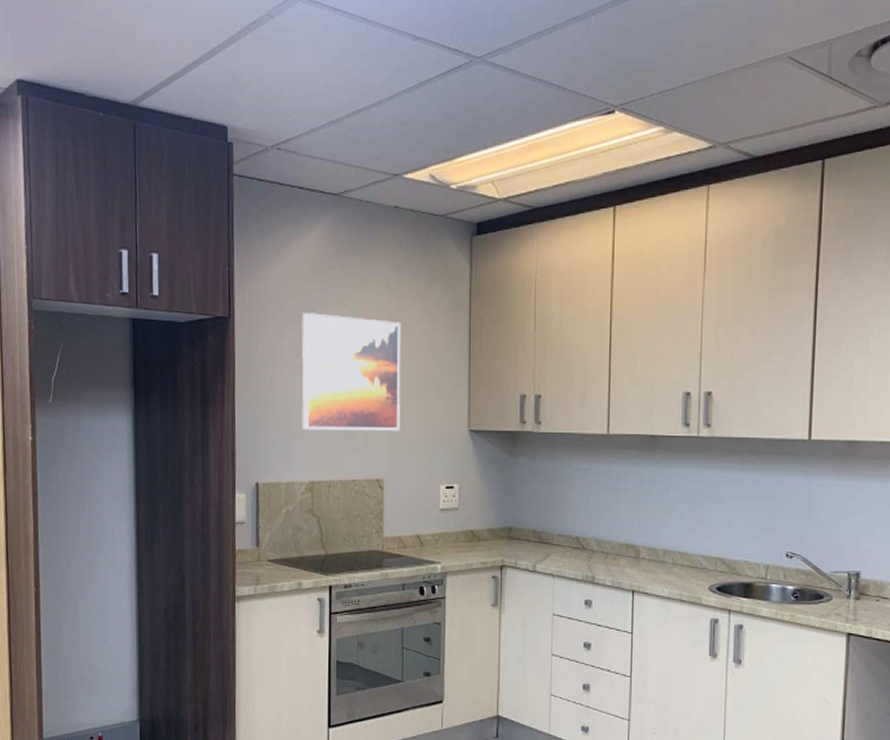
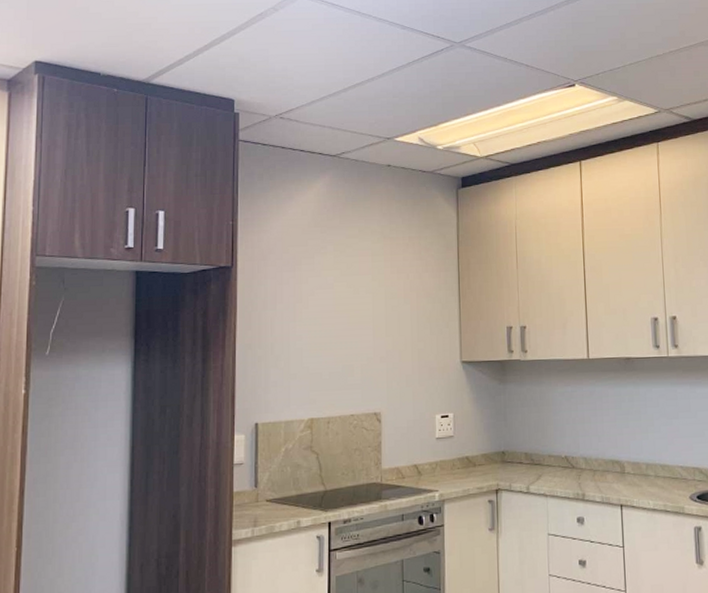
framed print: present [302,313,401,432] -> none [301,260,396,369]

